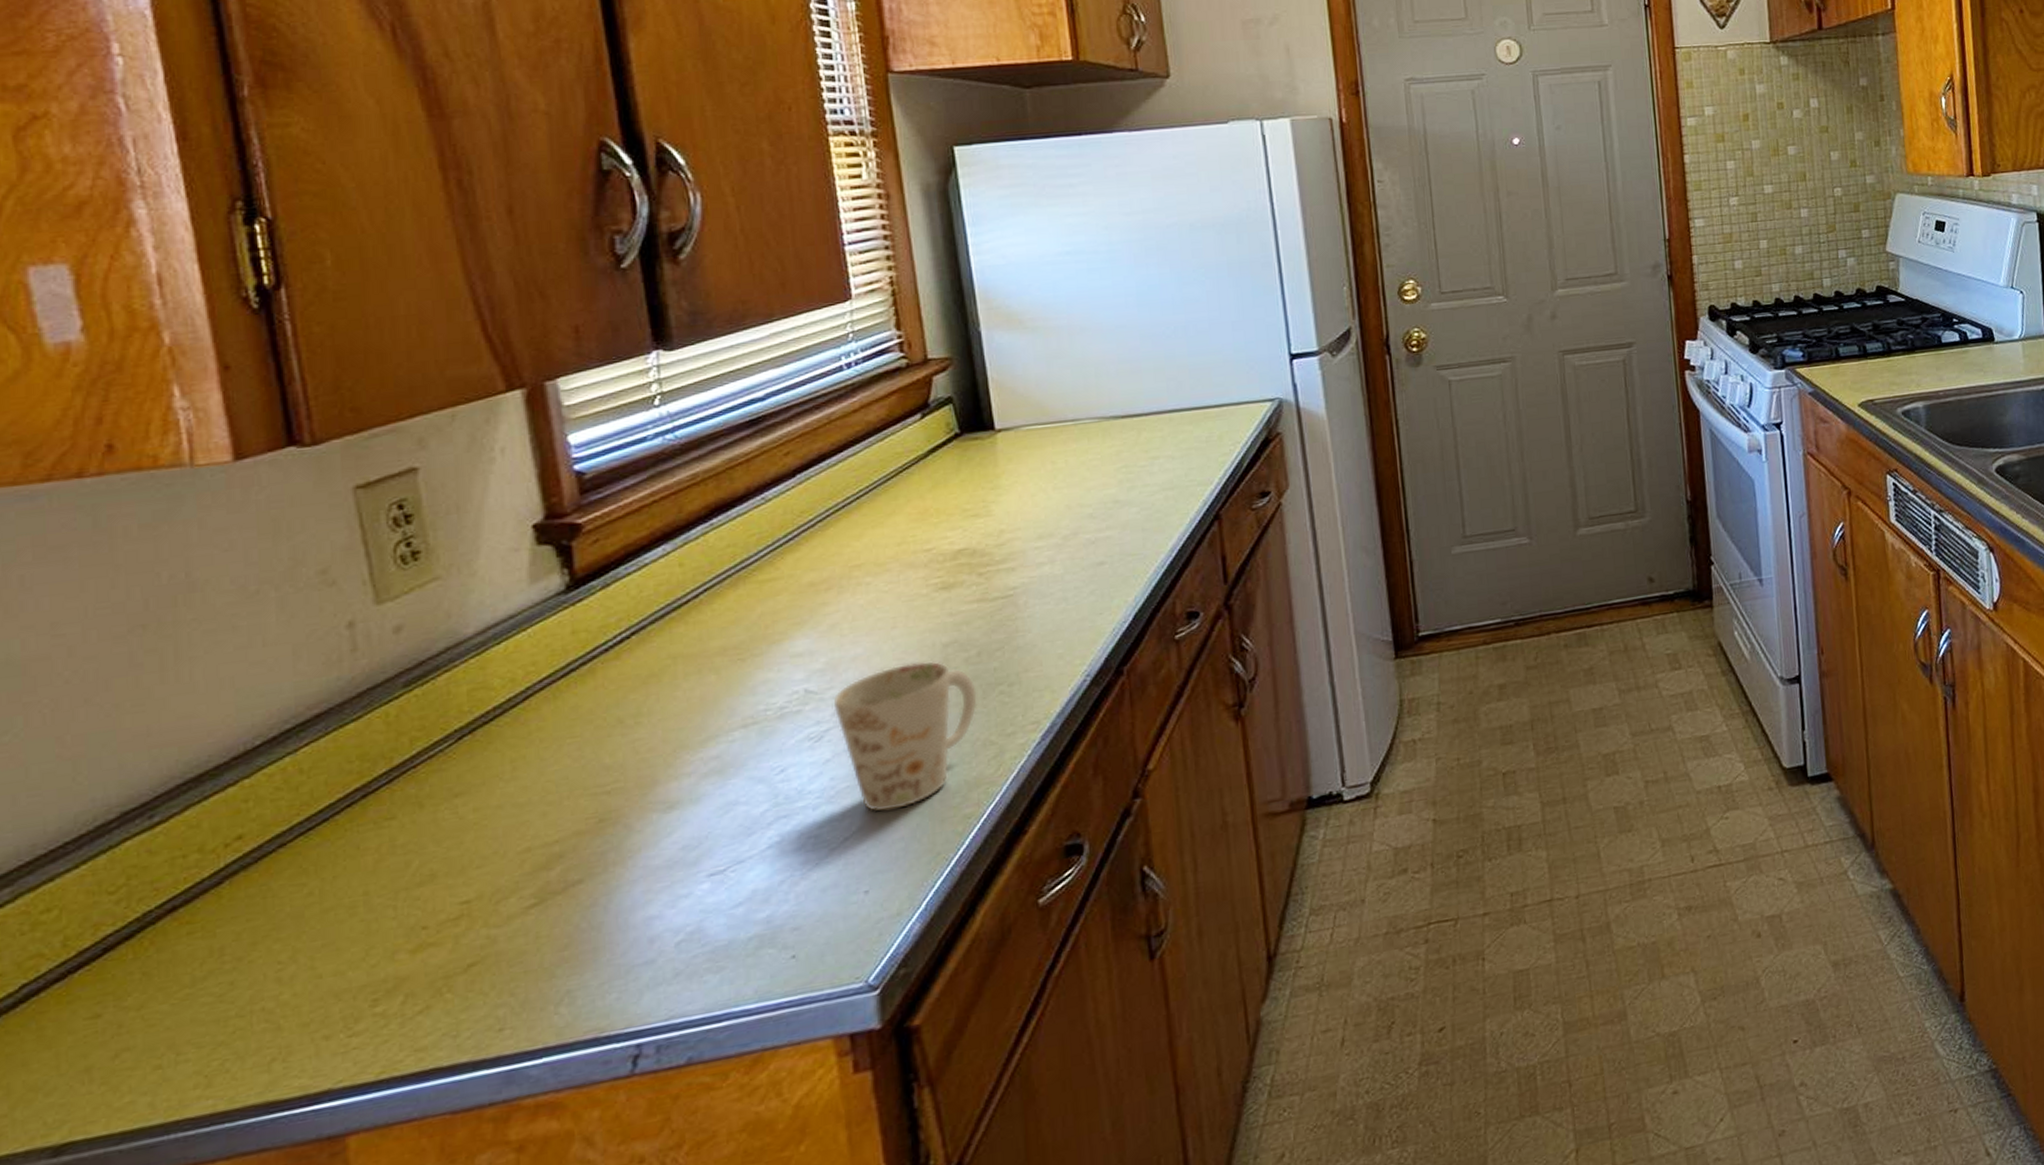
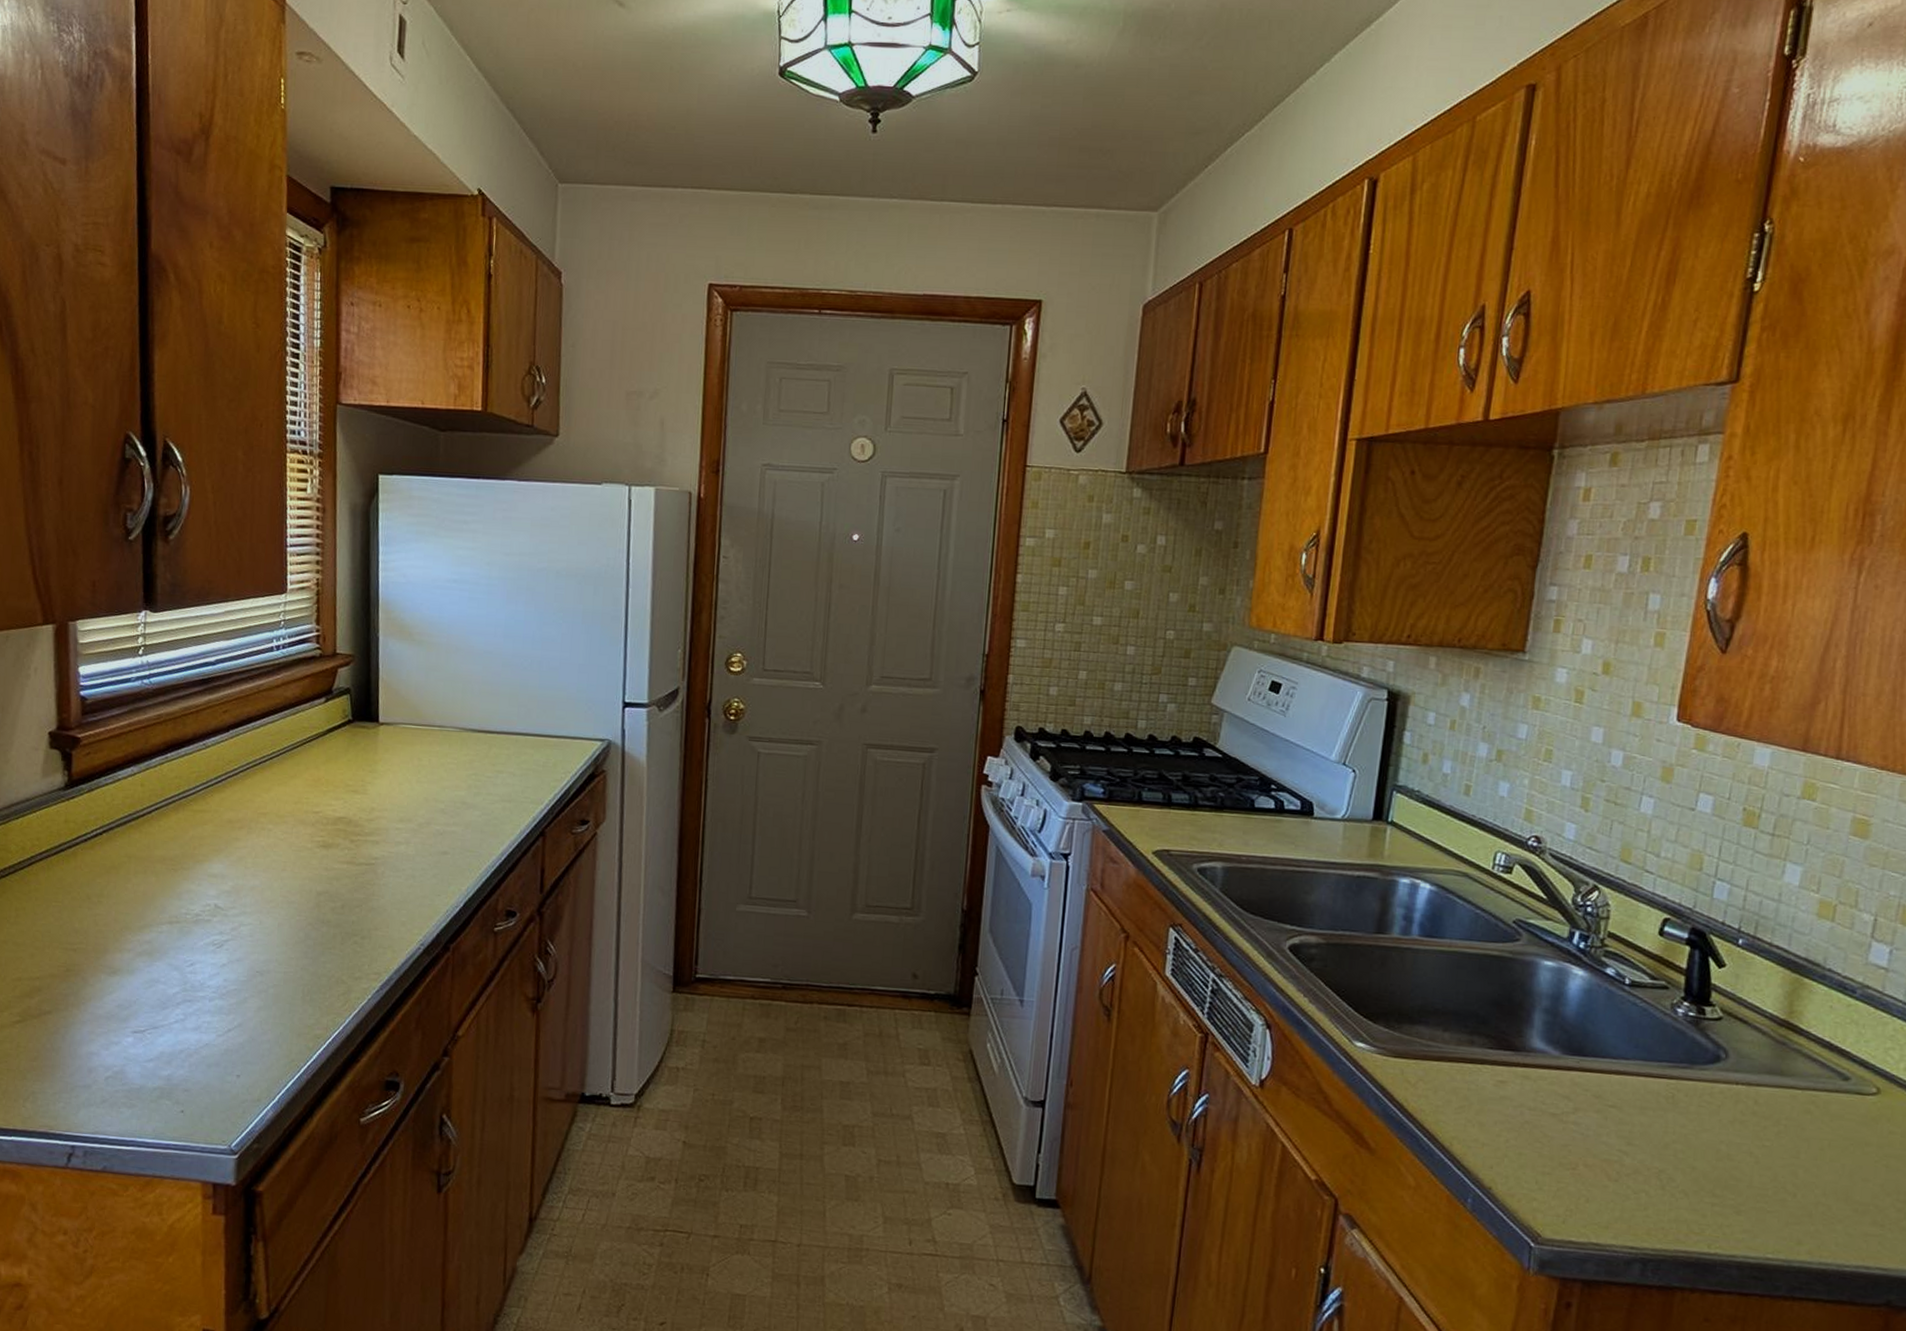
mug: present [833,661,978,812] -> none [233,901,337,1017]

